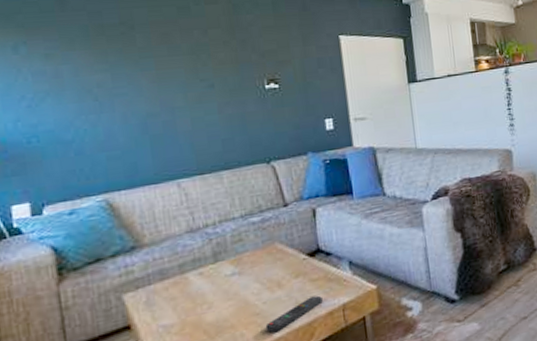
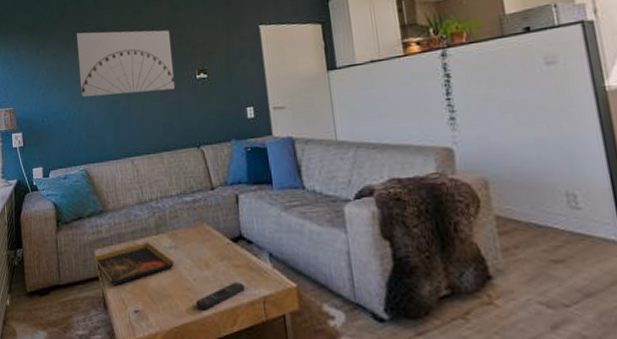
wall art: none [85,27,238,111] -> present [76,30,176,98]
decorative tray: none [119,274,239,331] -> present [92,243,175,285]

